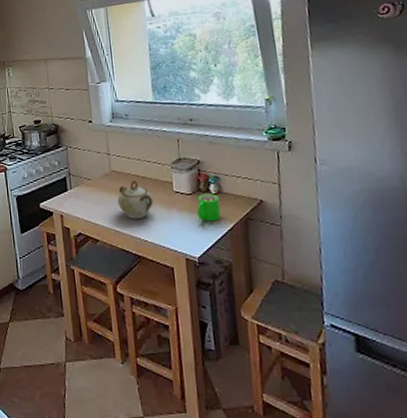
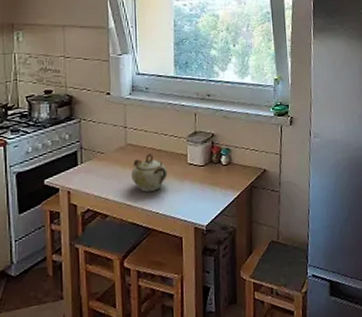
mug: present [197,194,221,221] -> none [208,165,229,191]

